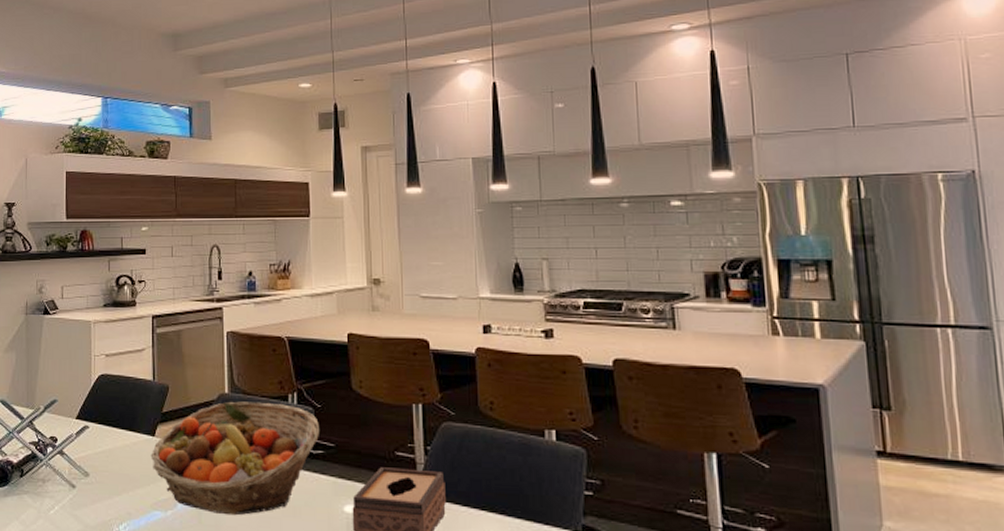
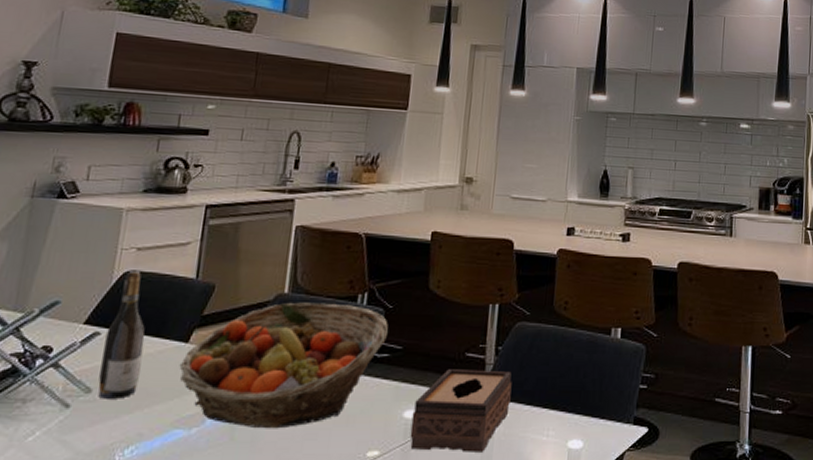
wine bottle: none [93,373,123,483] -> present [98,270,145,399]

